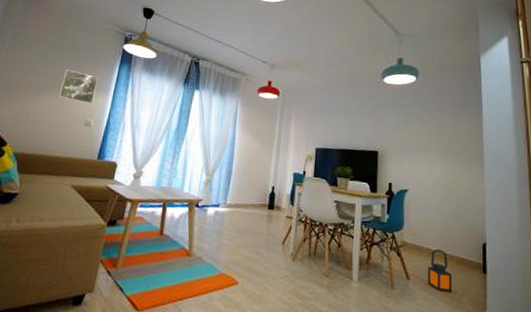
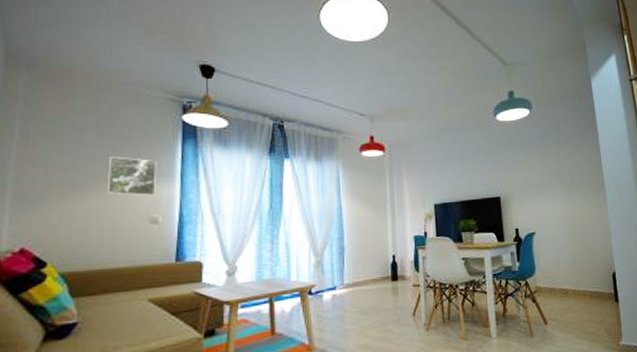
lantern: present [427,248,453,292] -> none [563,287,589,329]

